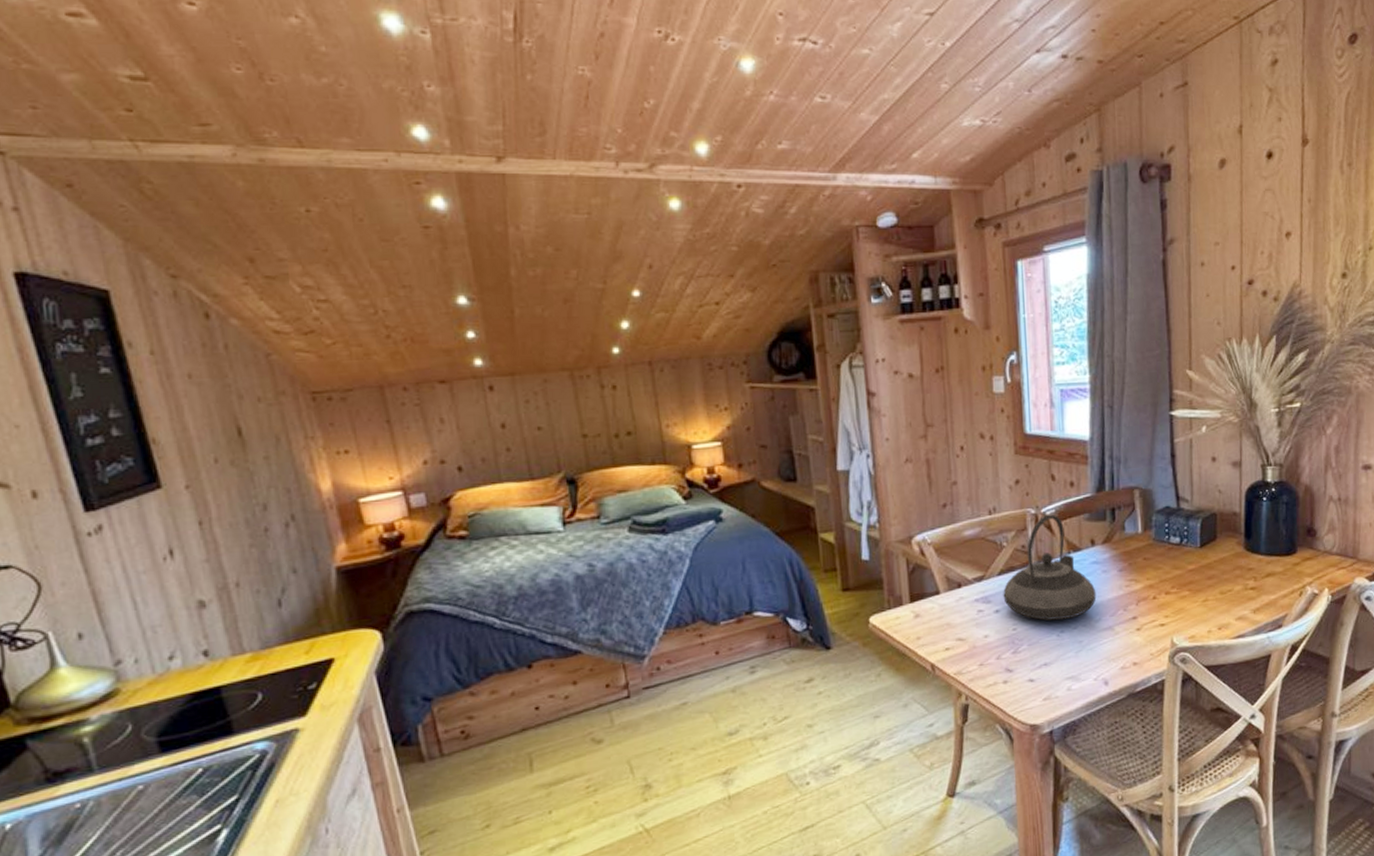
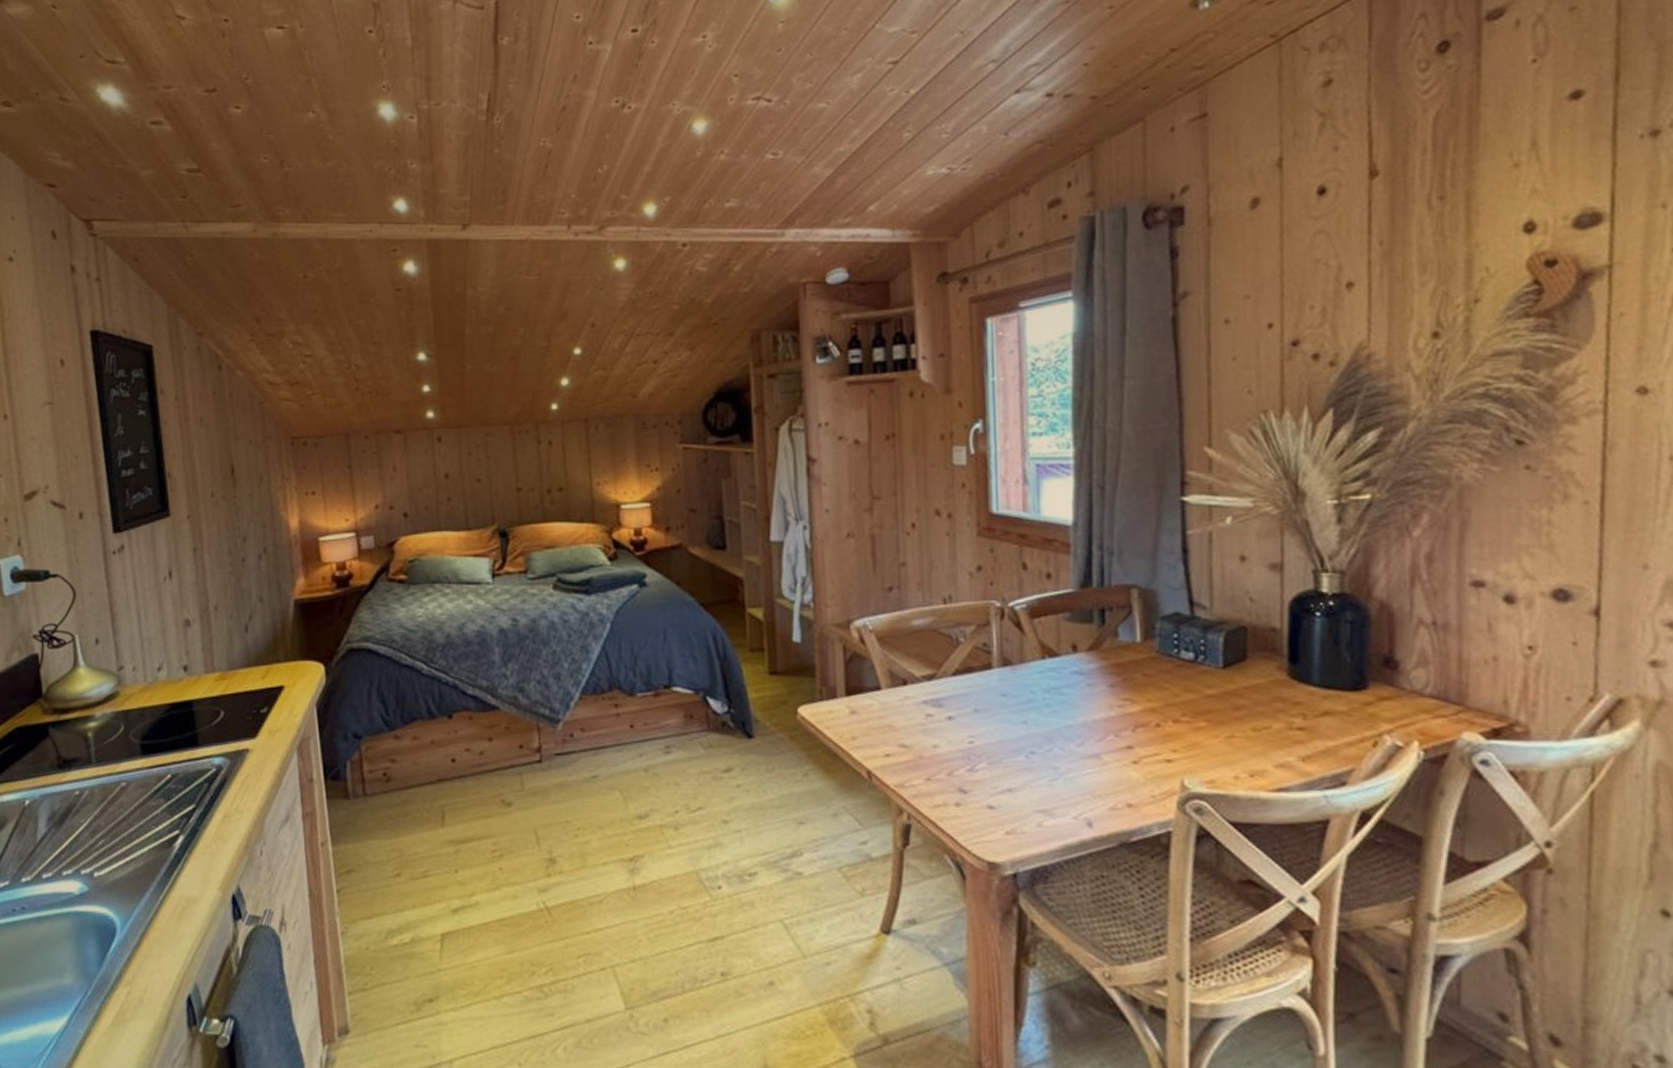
teapot: present [1003,514,1097,621] -> none [958,609,1079,739]

